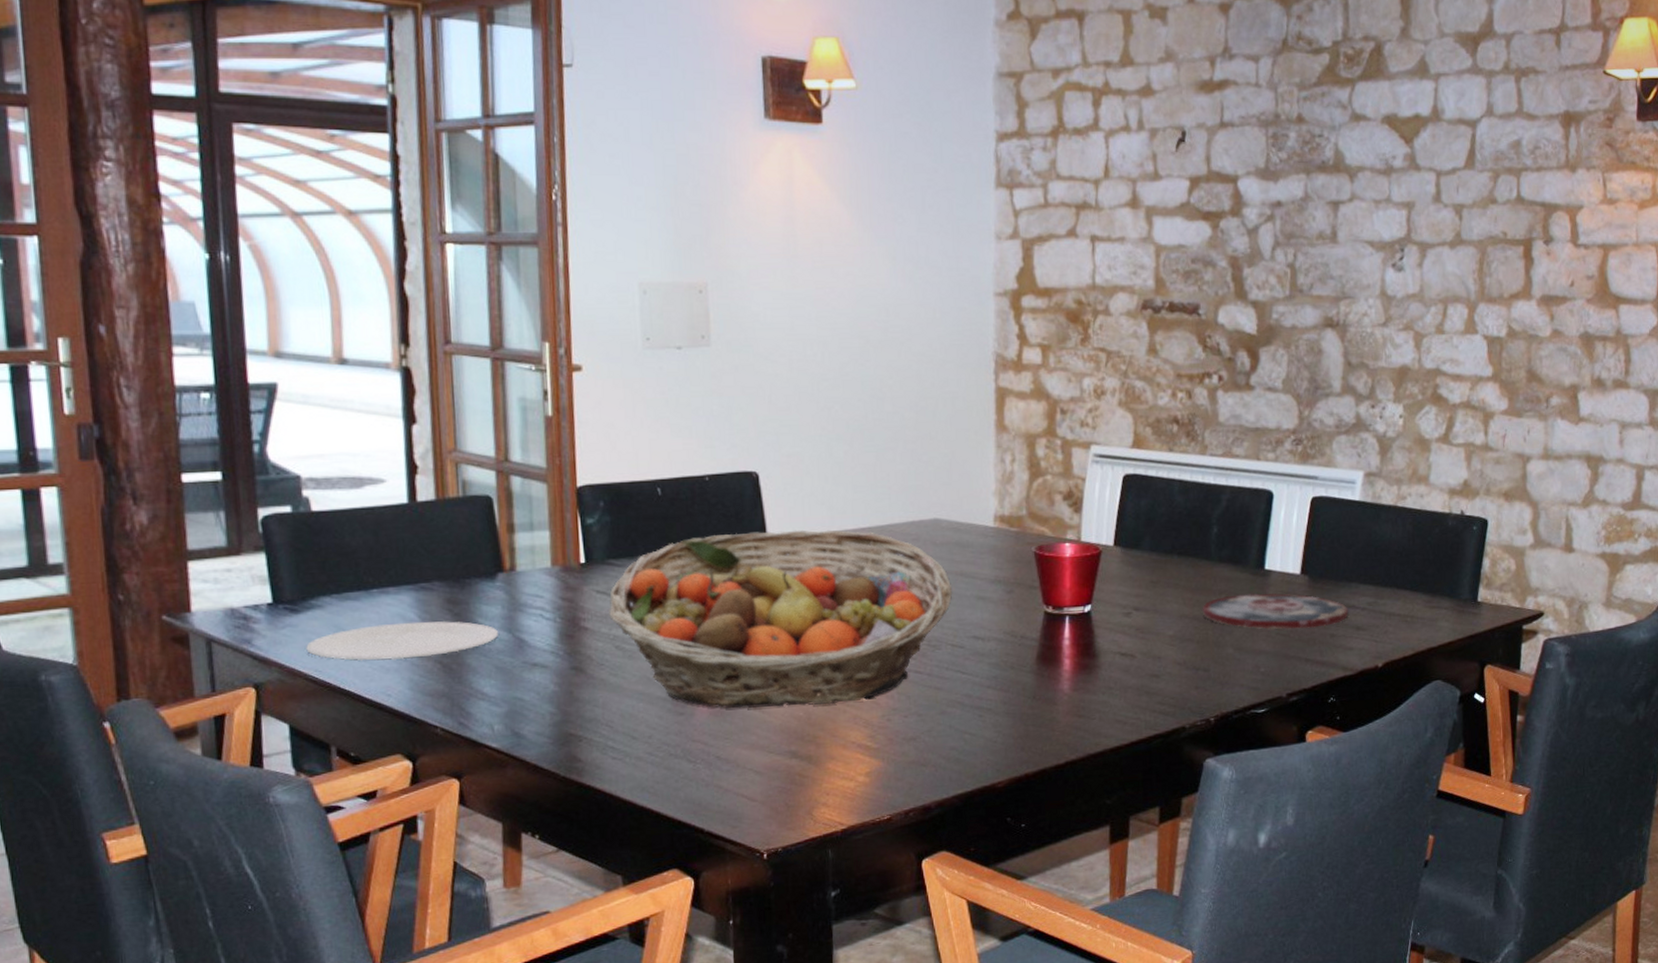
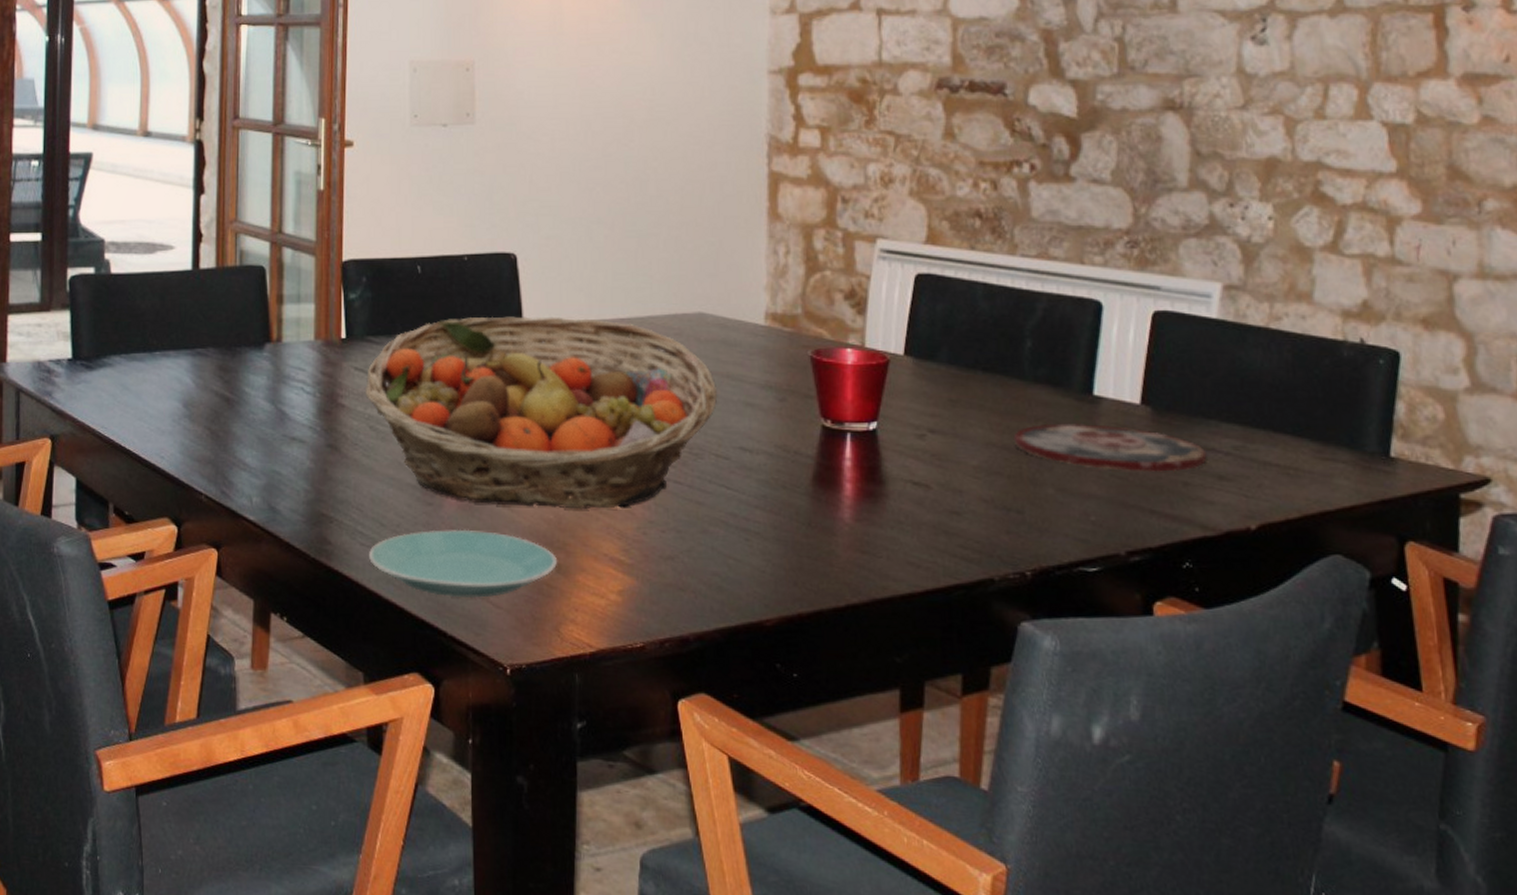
plate: present [306,621,498,661] -> none [96,386,262,423]
plate: none [621,733,809,797] -> present [369,529,558,599]

